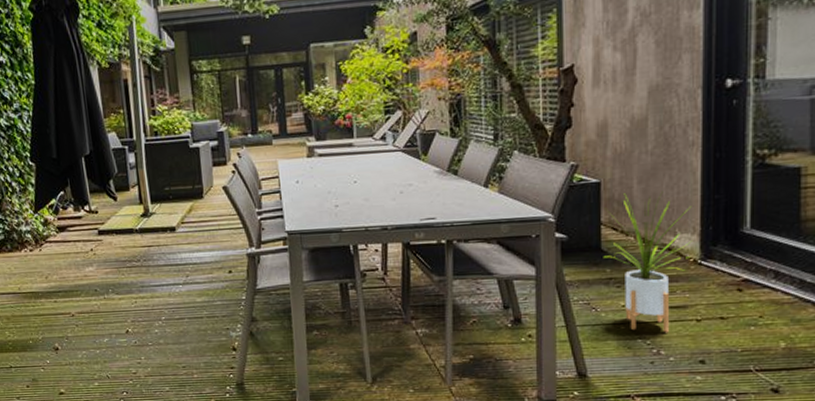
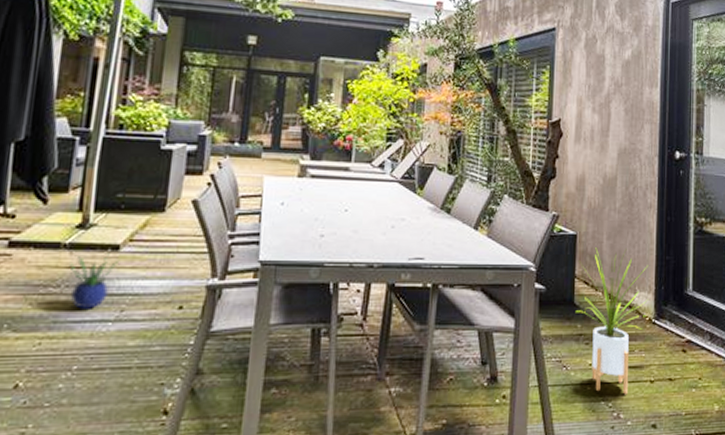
potted plant: none [142,234,177,276] -> present [69,253,118,309]

